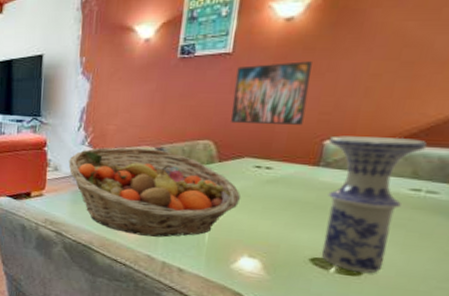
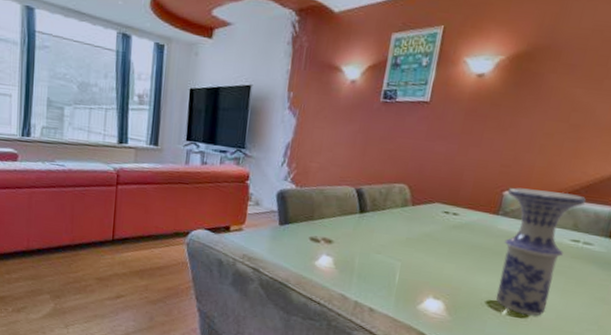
fruit basket: present [68,147,241,237] -> none [269,185,430,277]
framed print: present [231,61,312,125] -> none [425,115,498,175]

